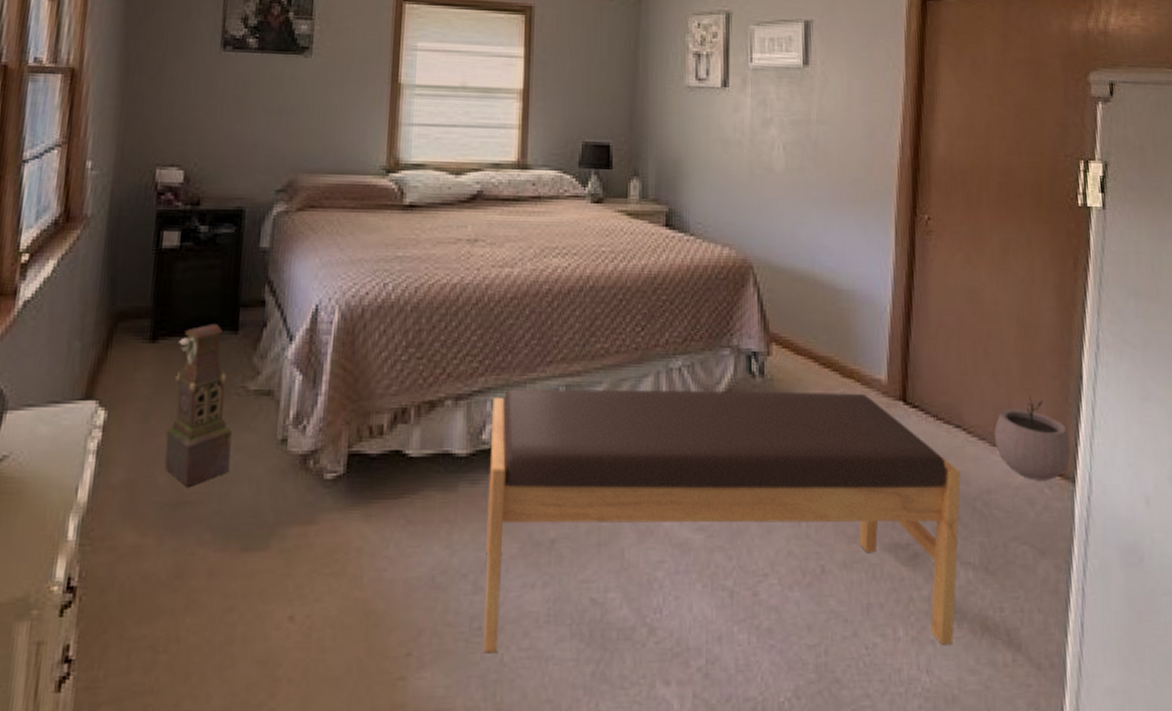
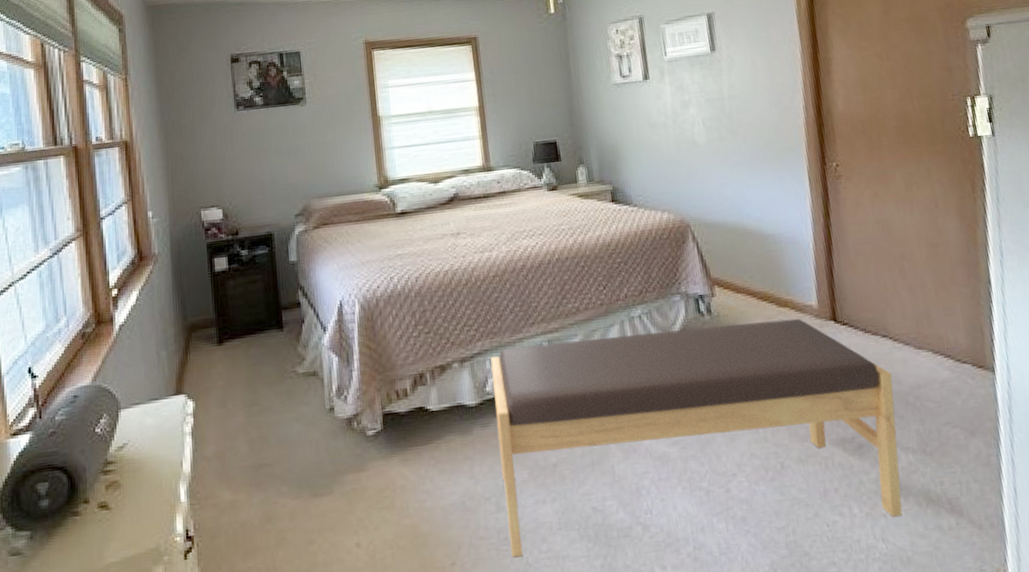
clock tower: present [164,323,232,488] -> none [240,324,294,454]
plant pot: present [994,395,1071,480] -> none [917,303,988,374]

